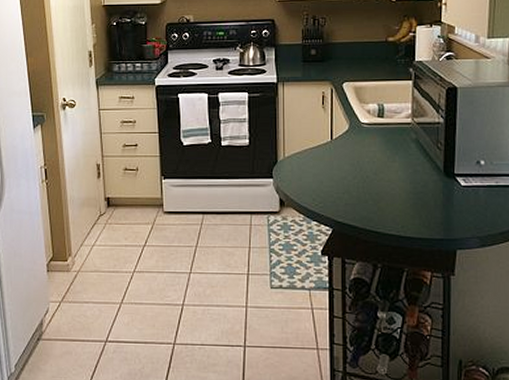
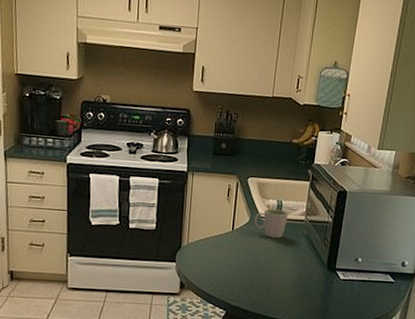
mug: none [355,113,392,145] -> present [254,208,289,239]

